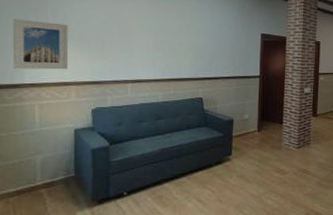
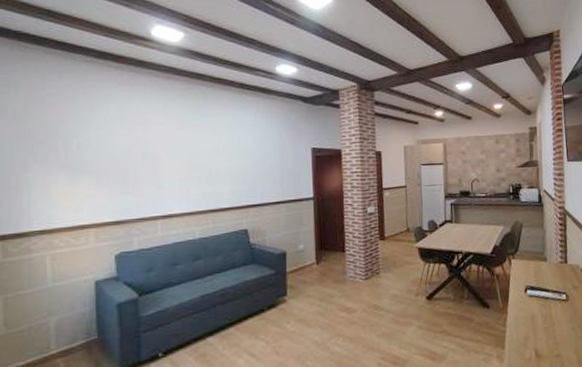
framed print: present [12,18,69,70] -> none [16,154,85,214]

